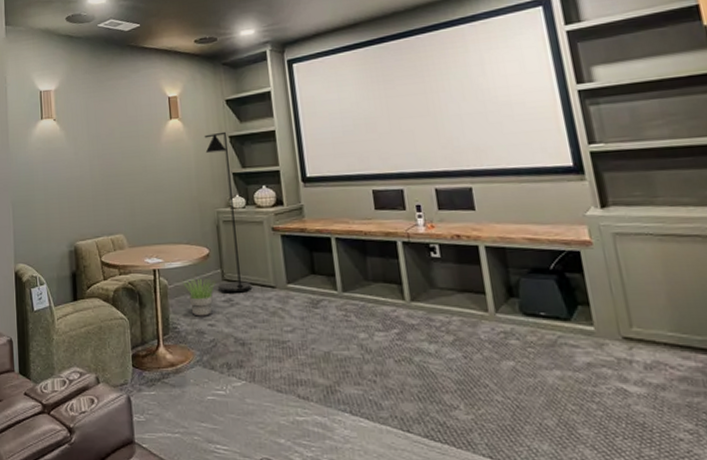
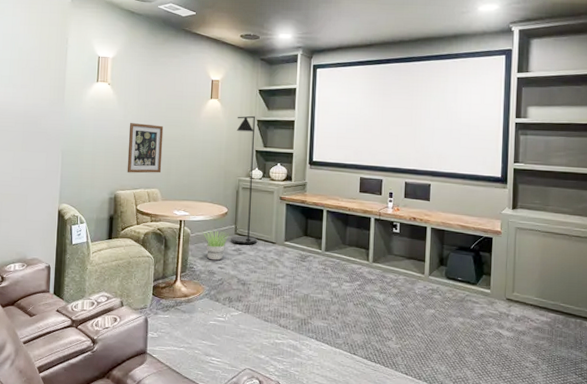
wall art: none [81,158,124,219] -> present [127,123,164,174]

